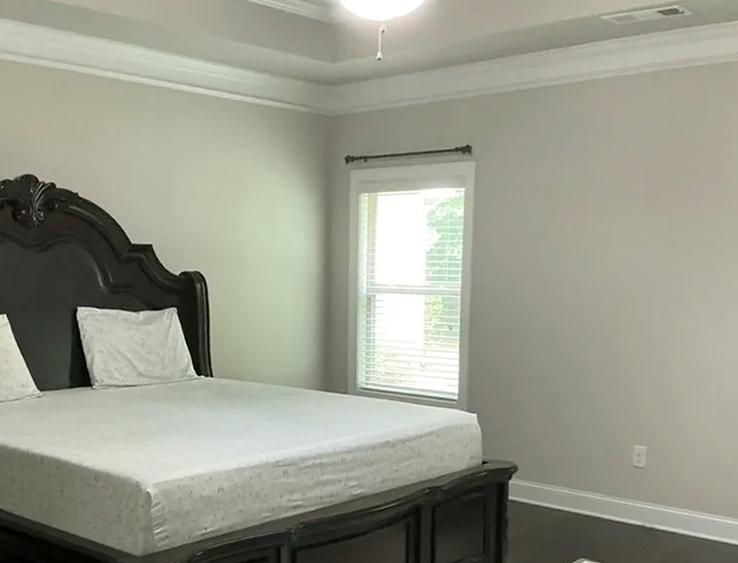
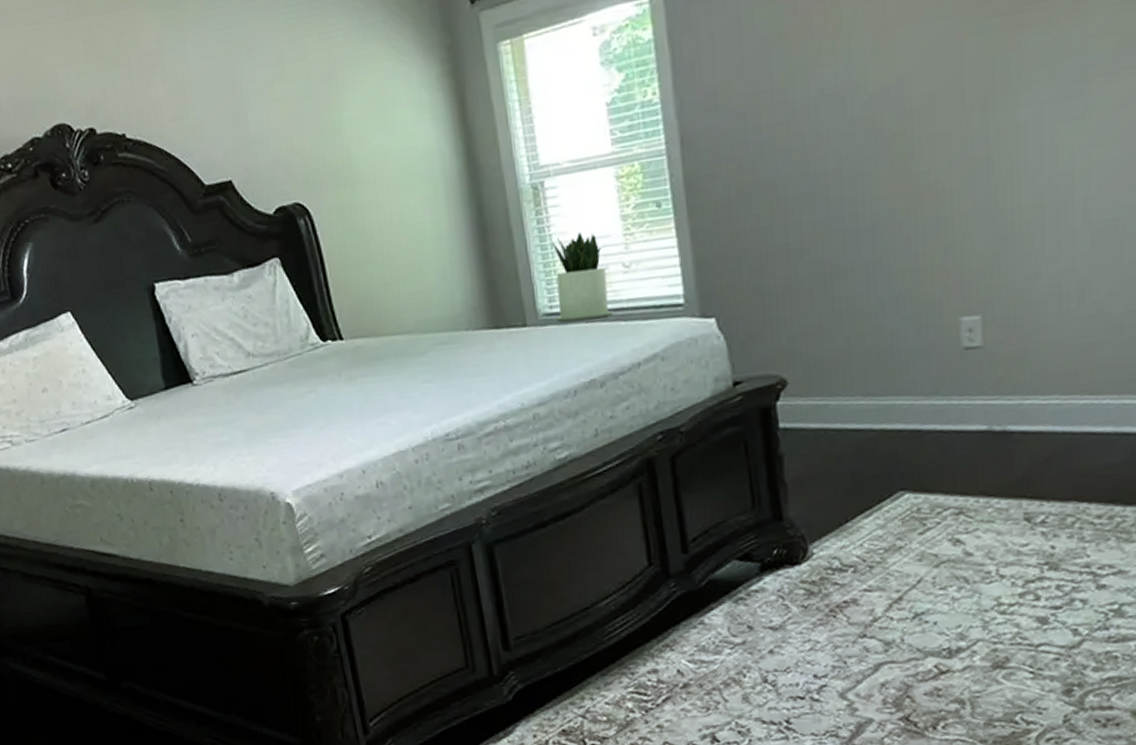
planter: none [367,336,409,399] -> present [551,233,614,323]

